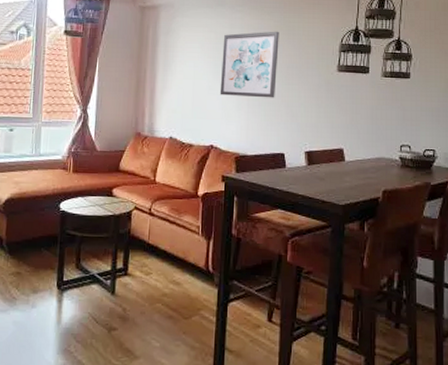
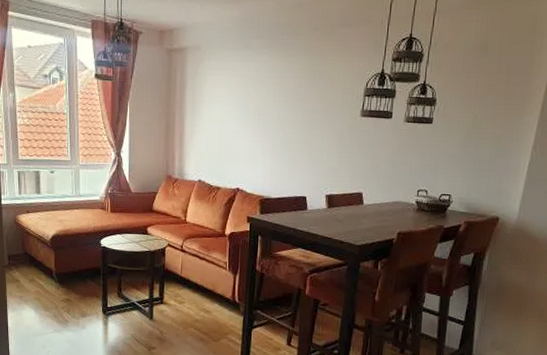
wall art: present [219,31,279,98] -> none [245,74,305,143]

